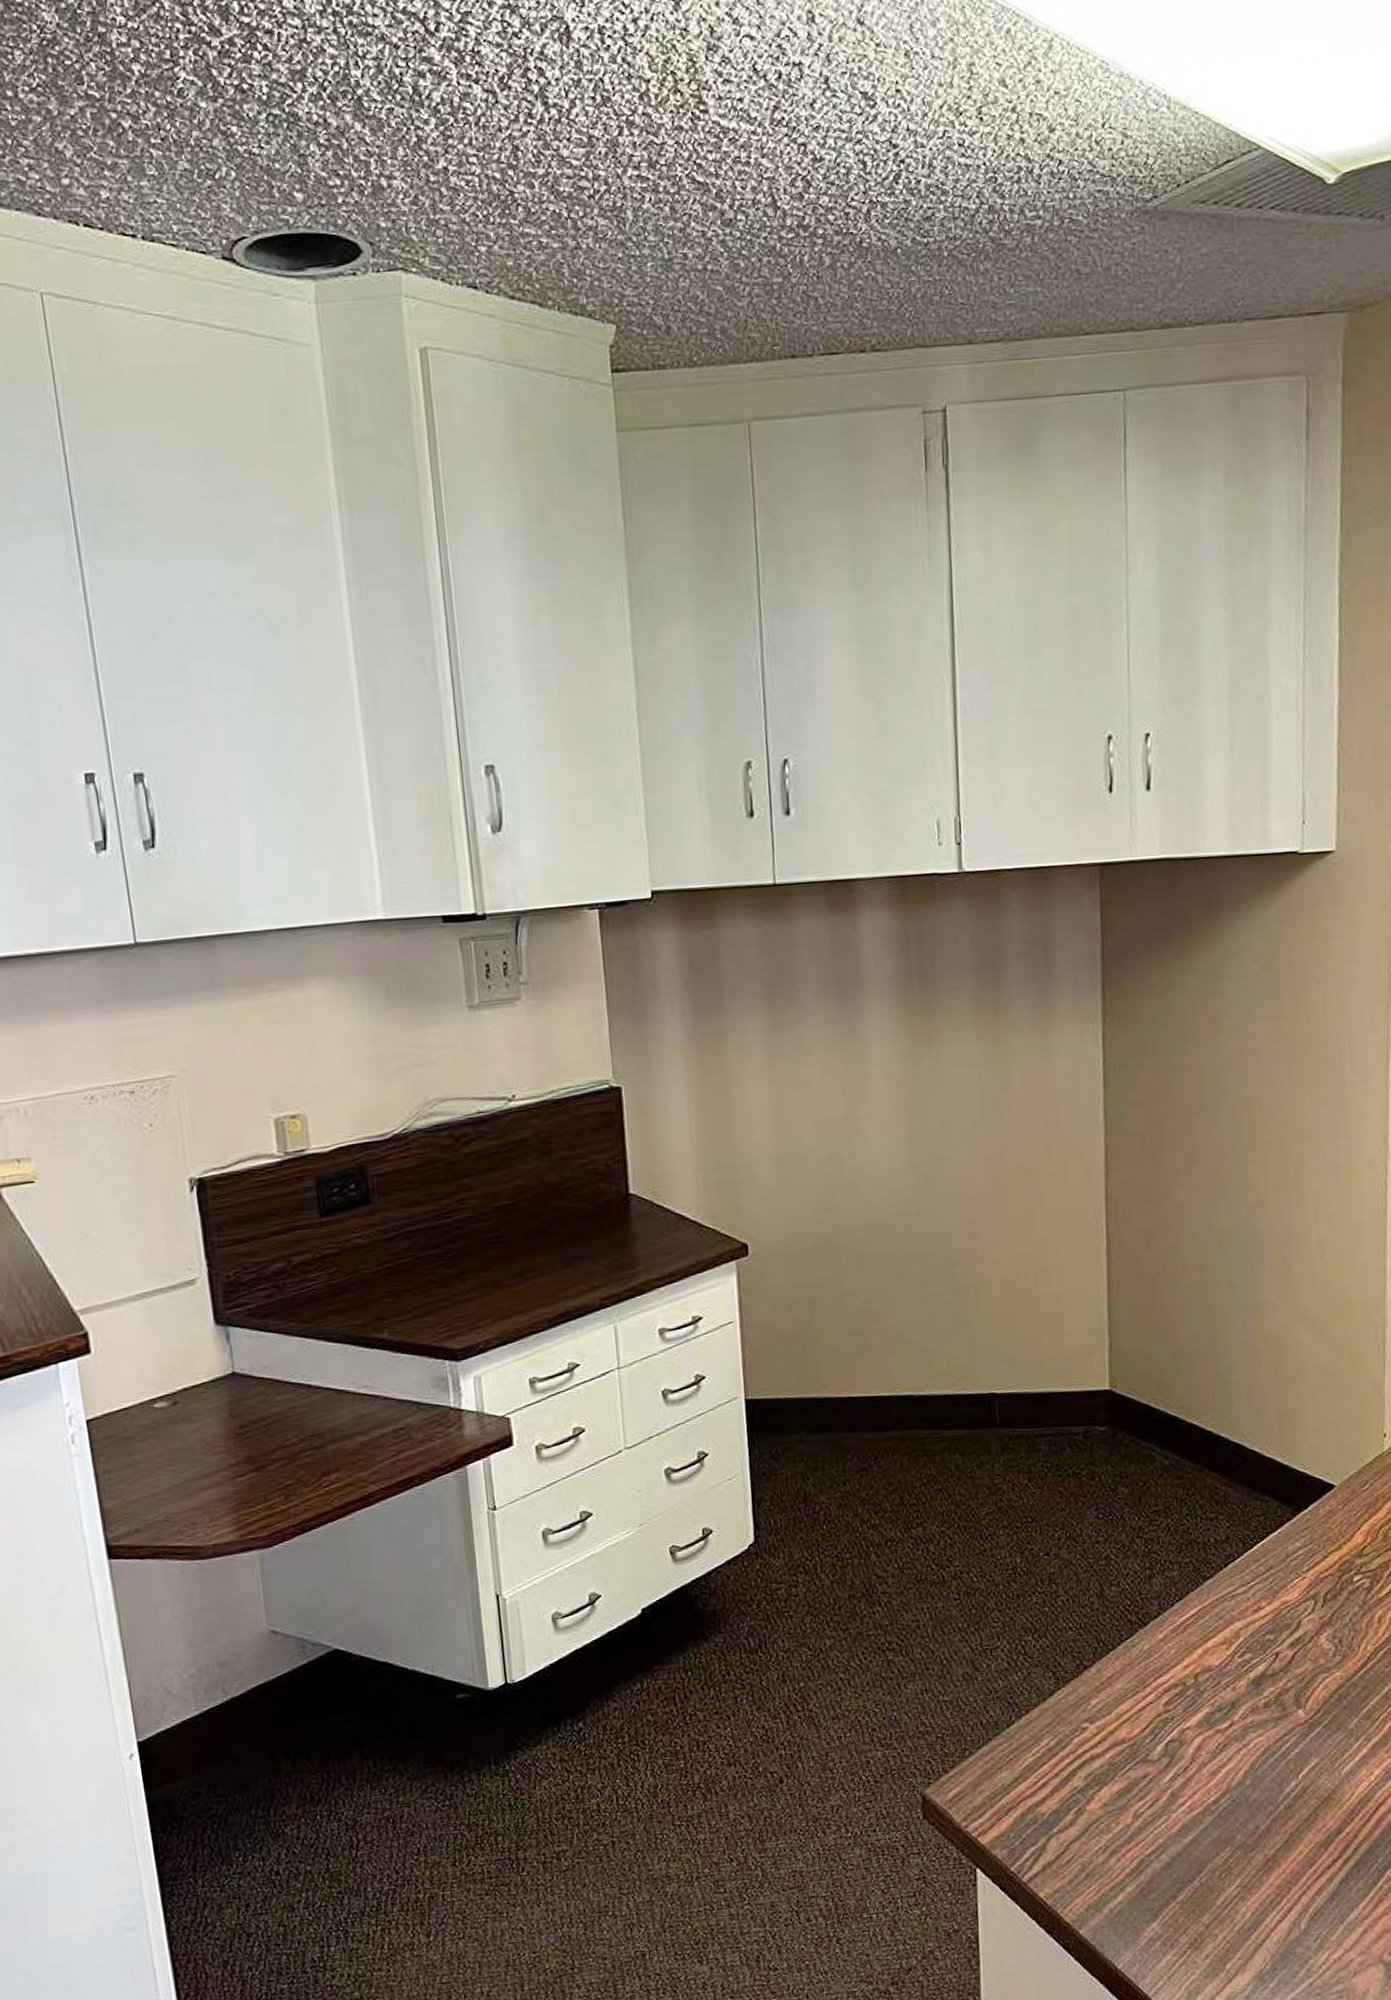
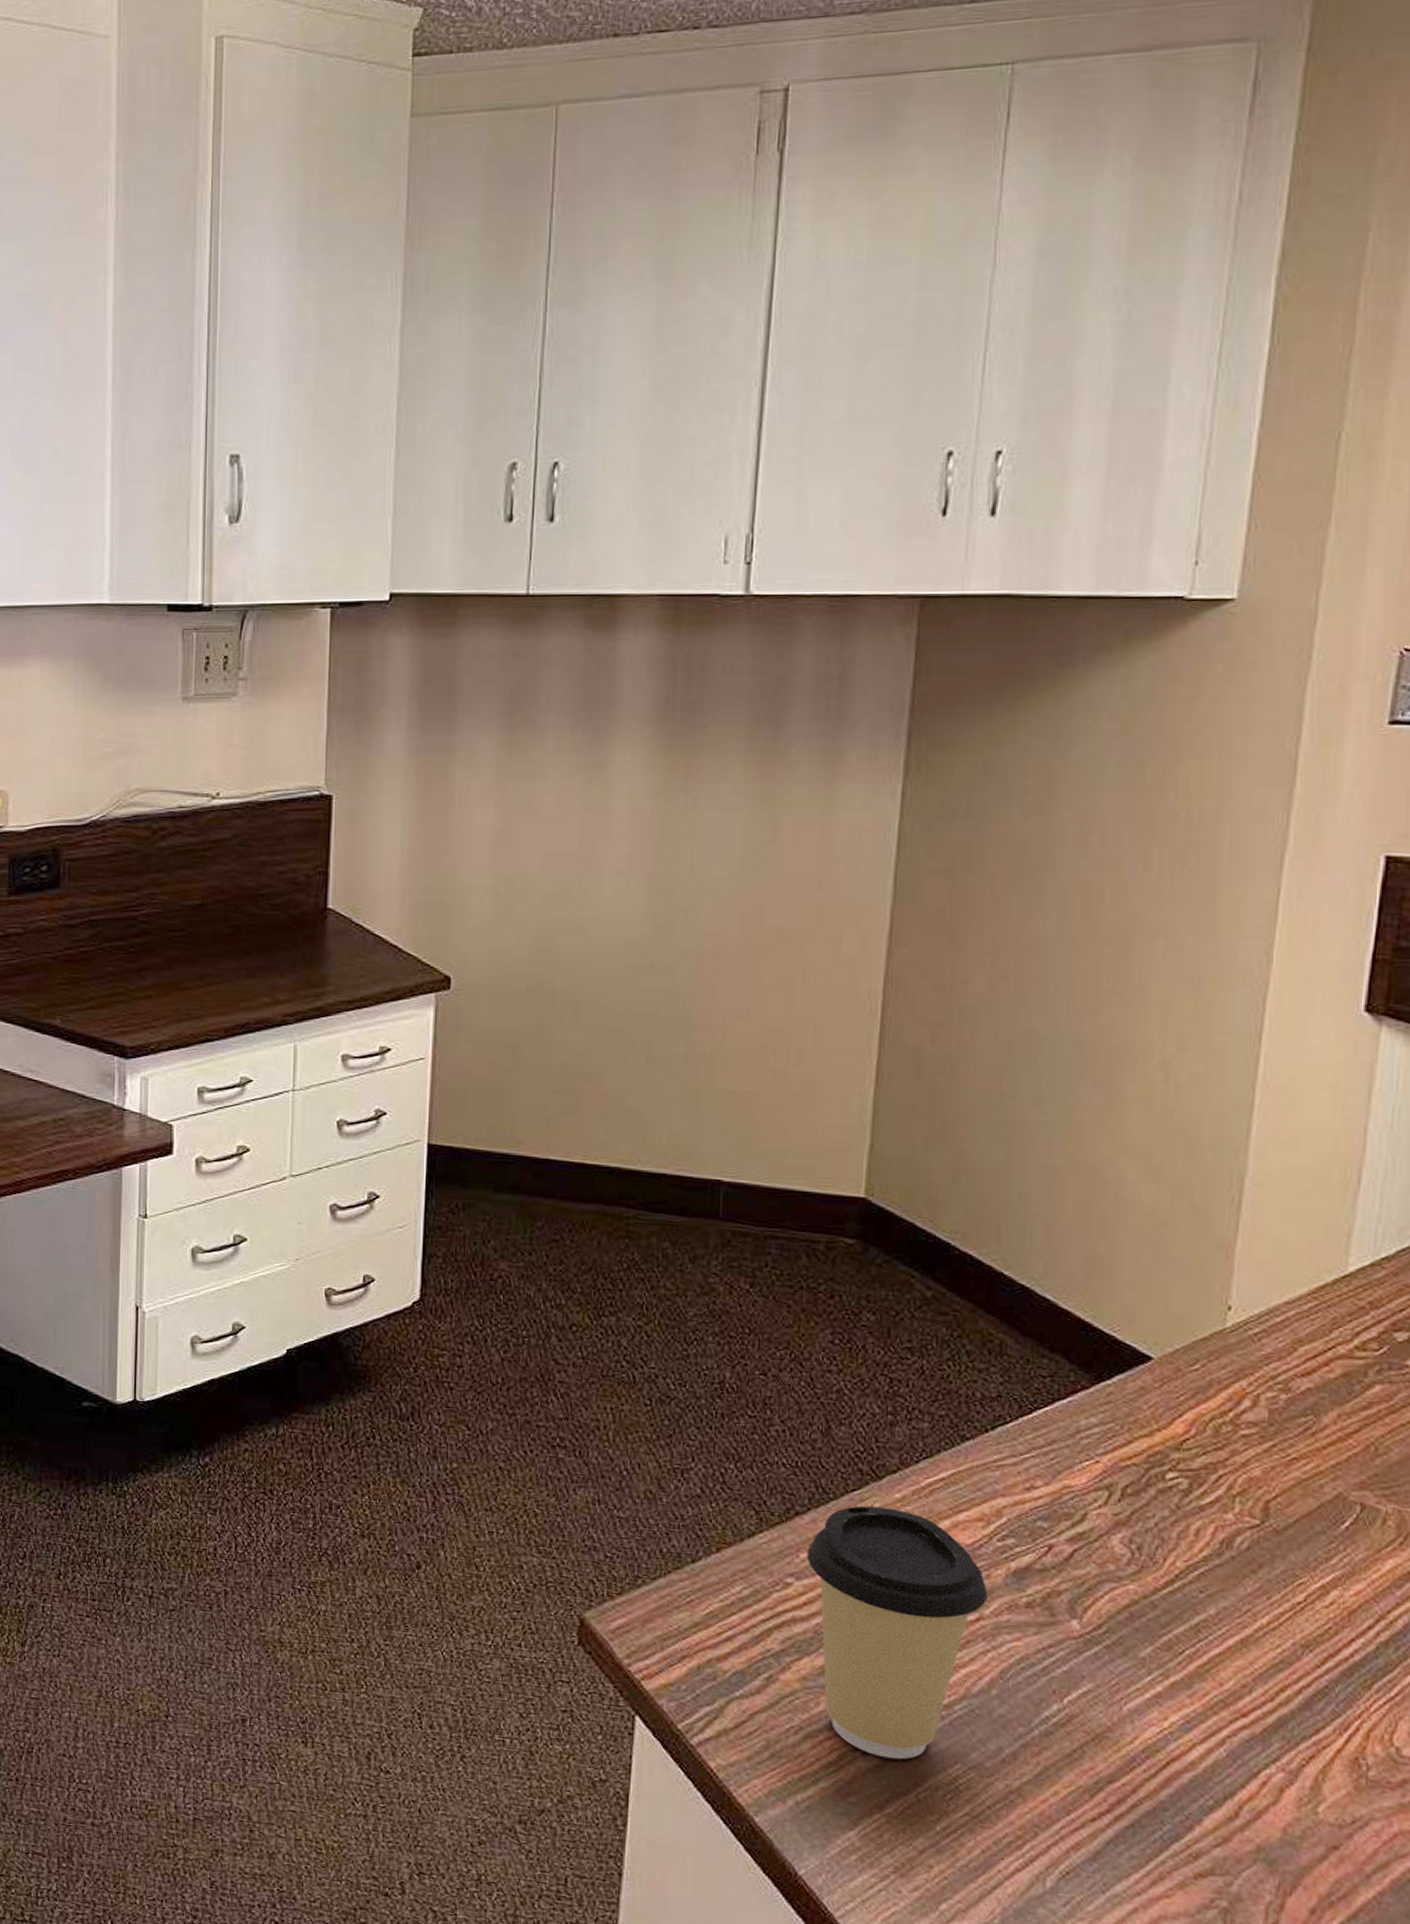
coffee cup: none [1096,1647,1236,1856] -> present [807,1505,988,1760]

